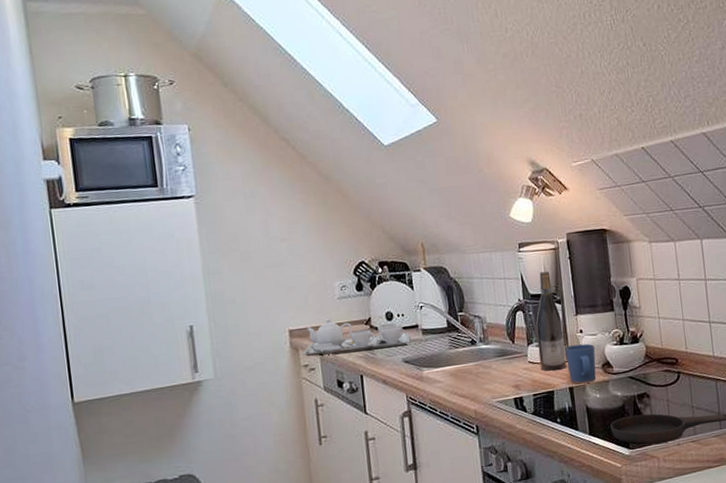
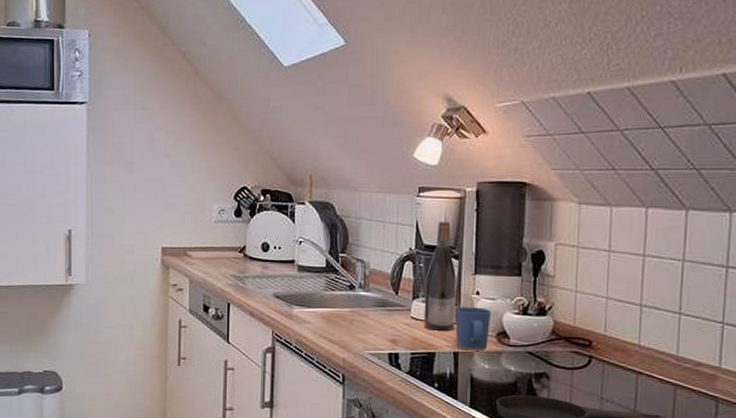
tea set: present [302,317,411,357] -> none [172,240,285,280]

